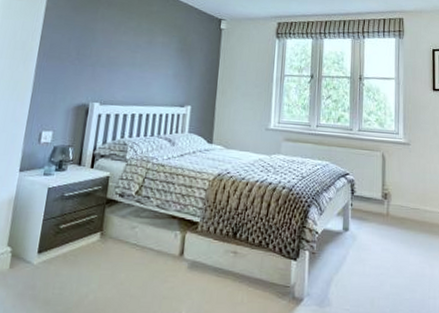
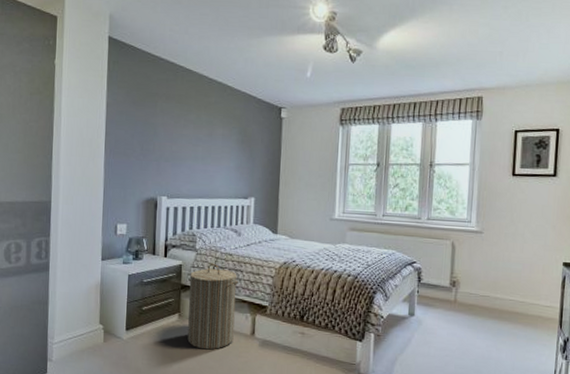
laundry hamper: none [108,174,169,274] -> present [187,263,238,350]

